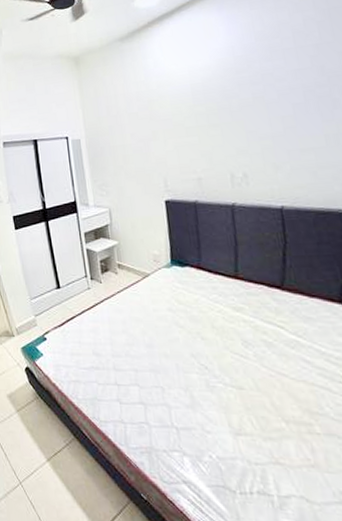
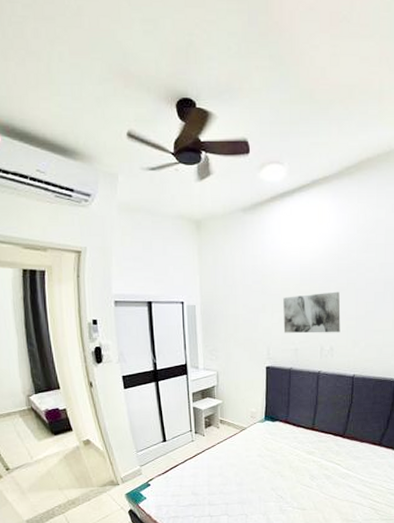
wall art: none [175,108,254,161] -> present [283,291,341,333]

